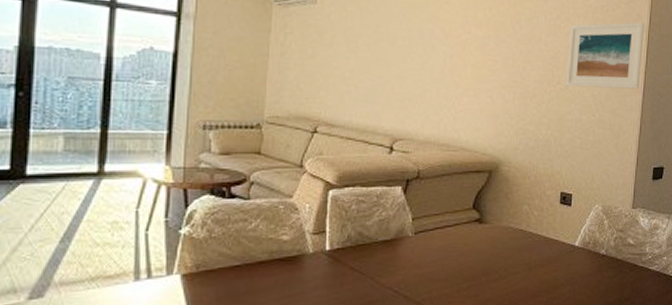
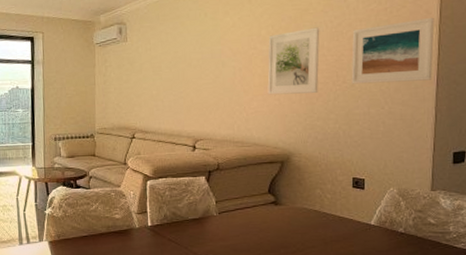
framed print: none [480,17,539,92] -> present [267,27,320,95]

